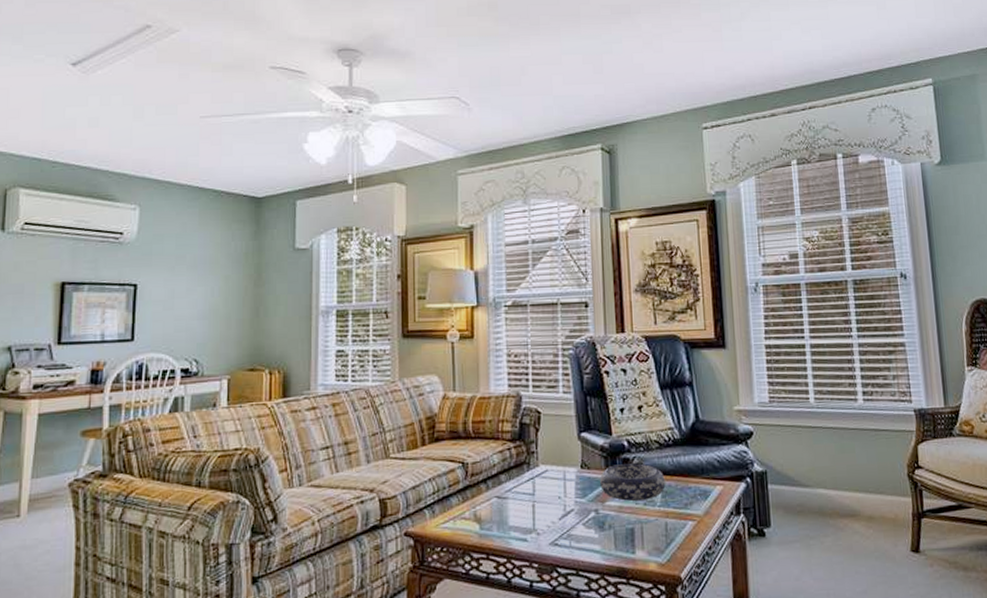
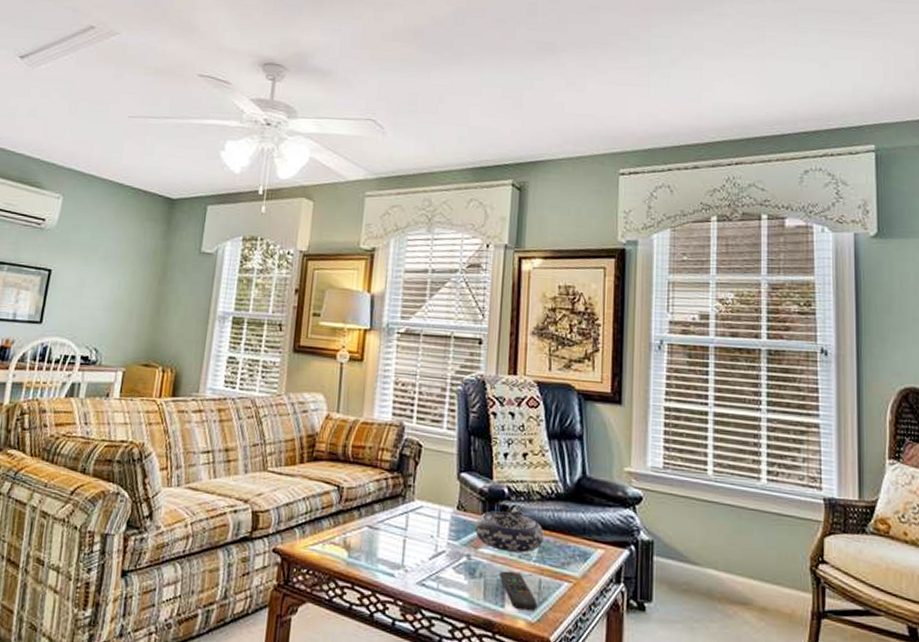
remote control: none [627,518,666,554] -> present [499,570,538,611]

